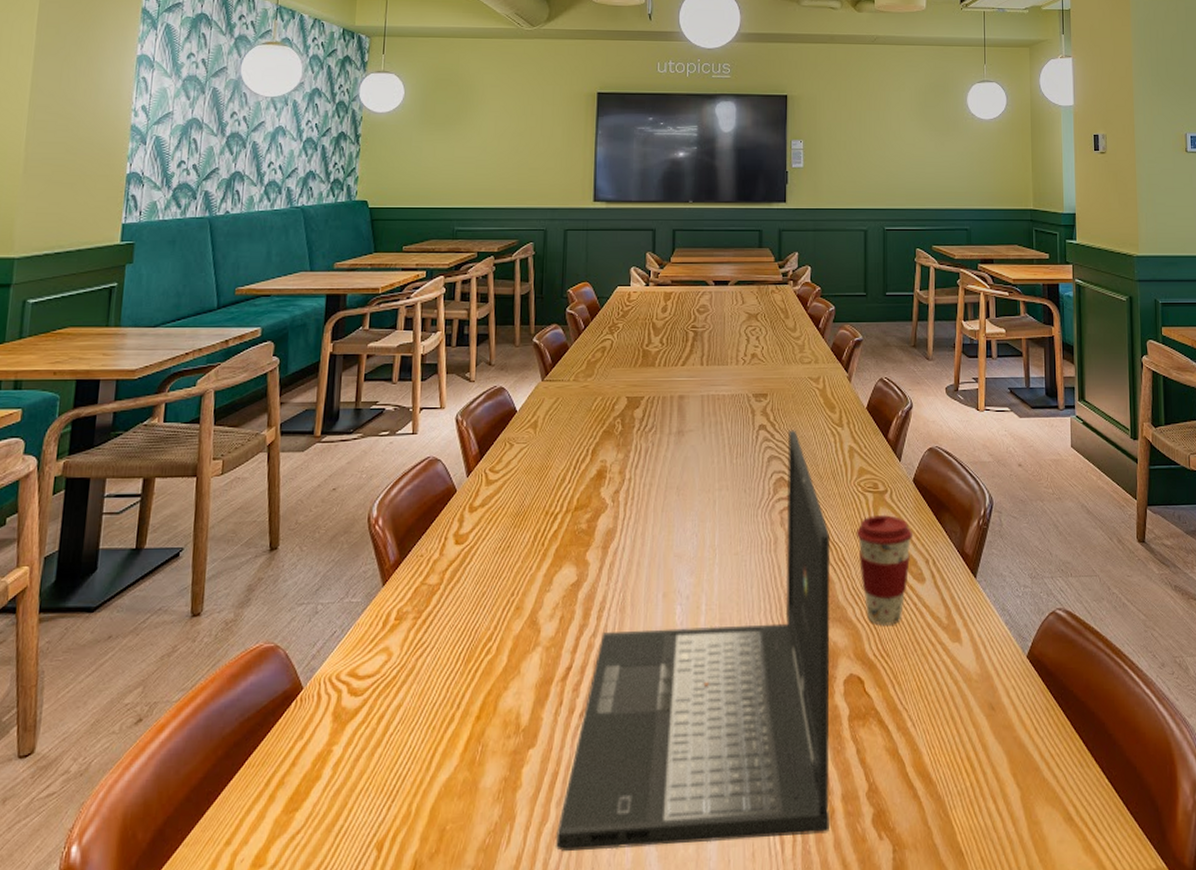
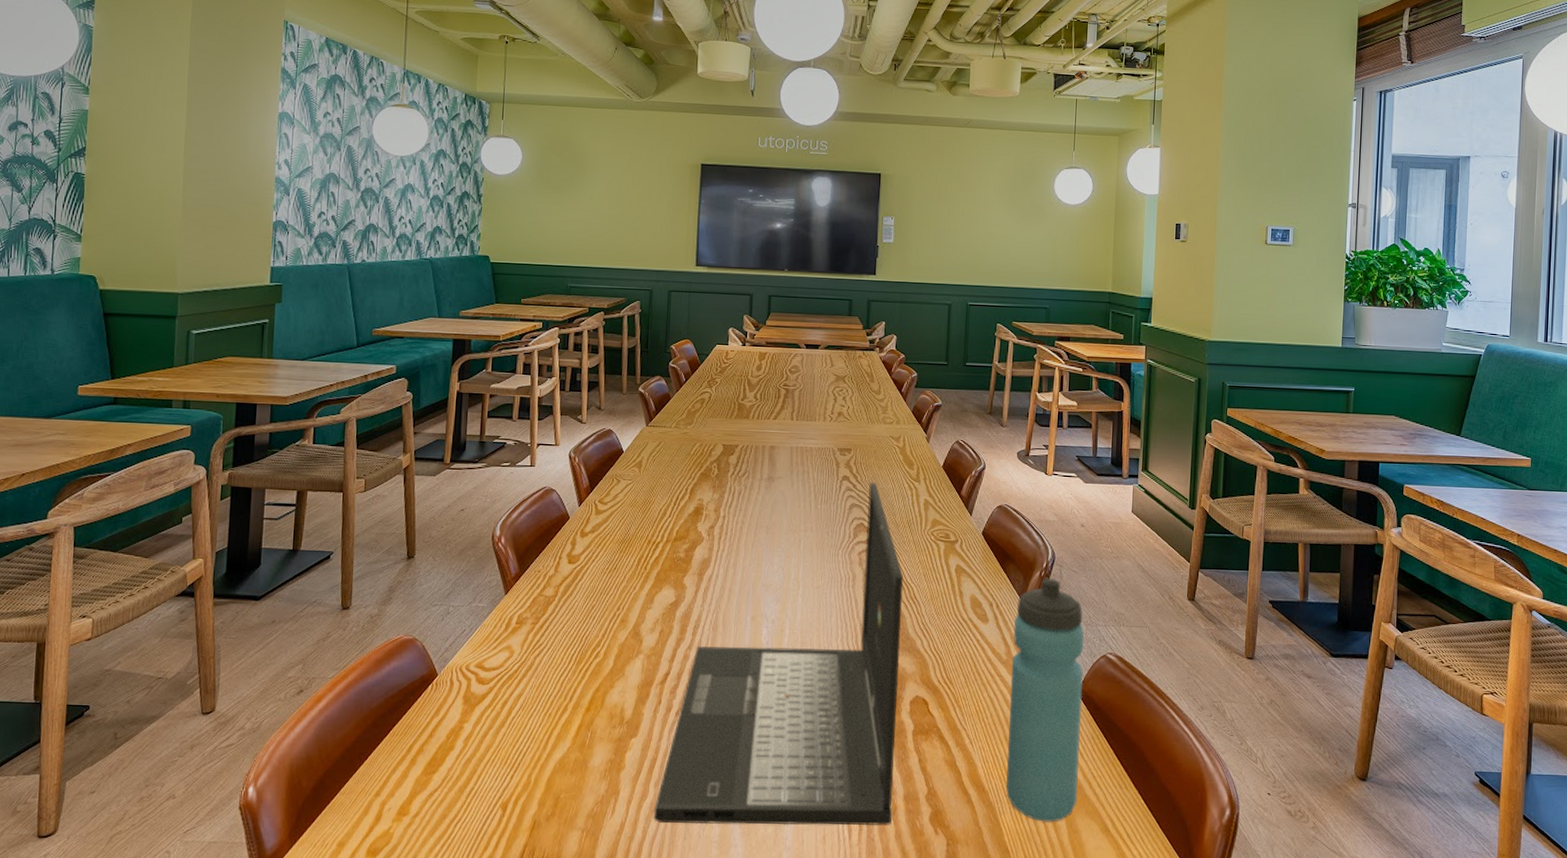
coffee cup: present [855,515,914,625] -> none [927,562,980,657]
water bottle: none [953,527,1035,815] -> present [1005,579,1085,822]

